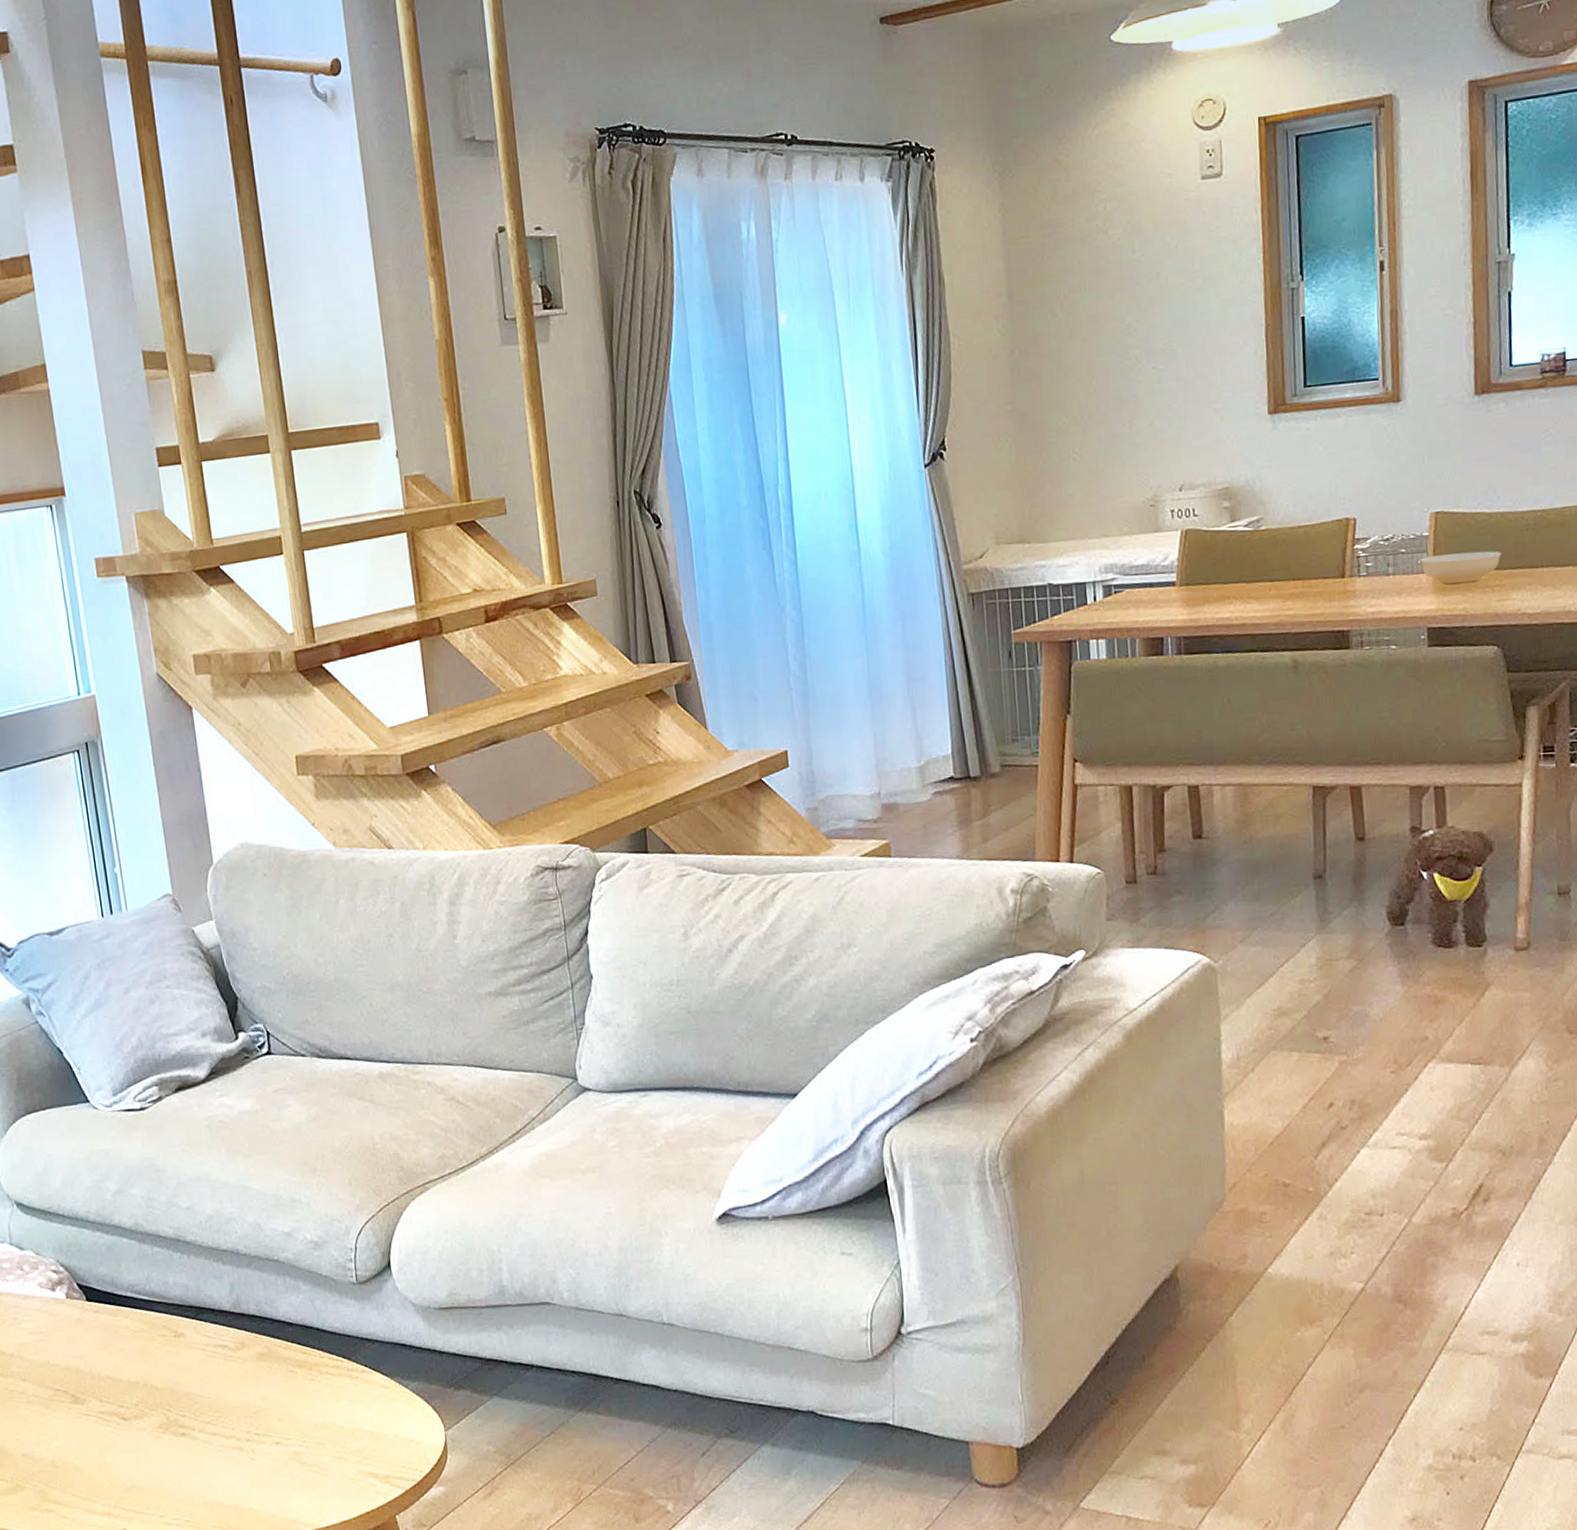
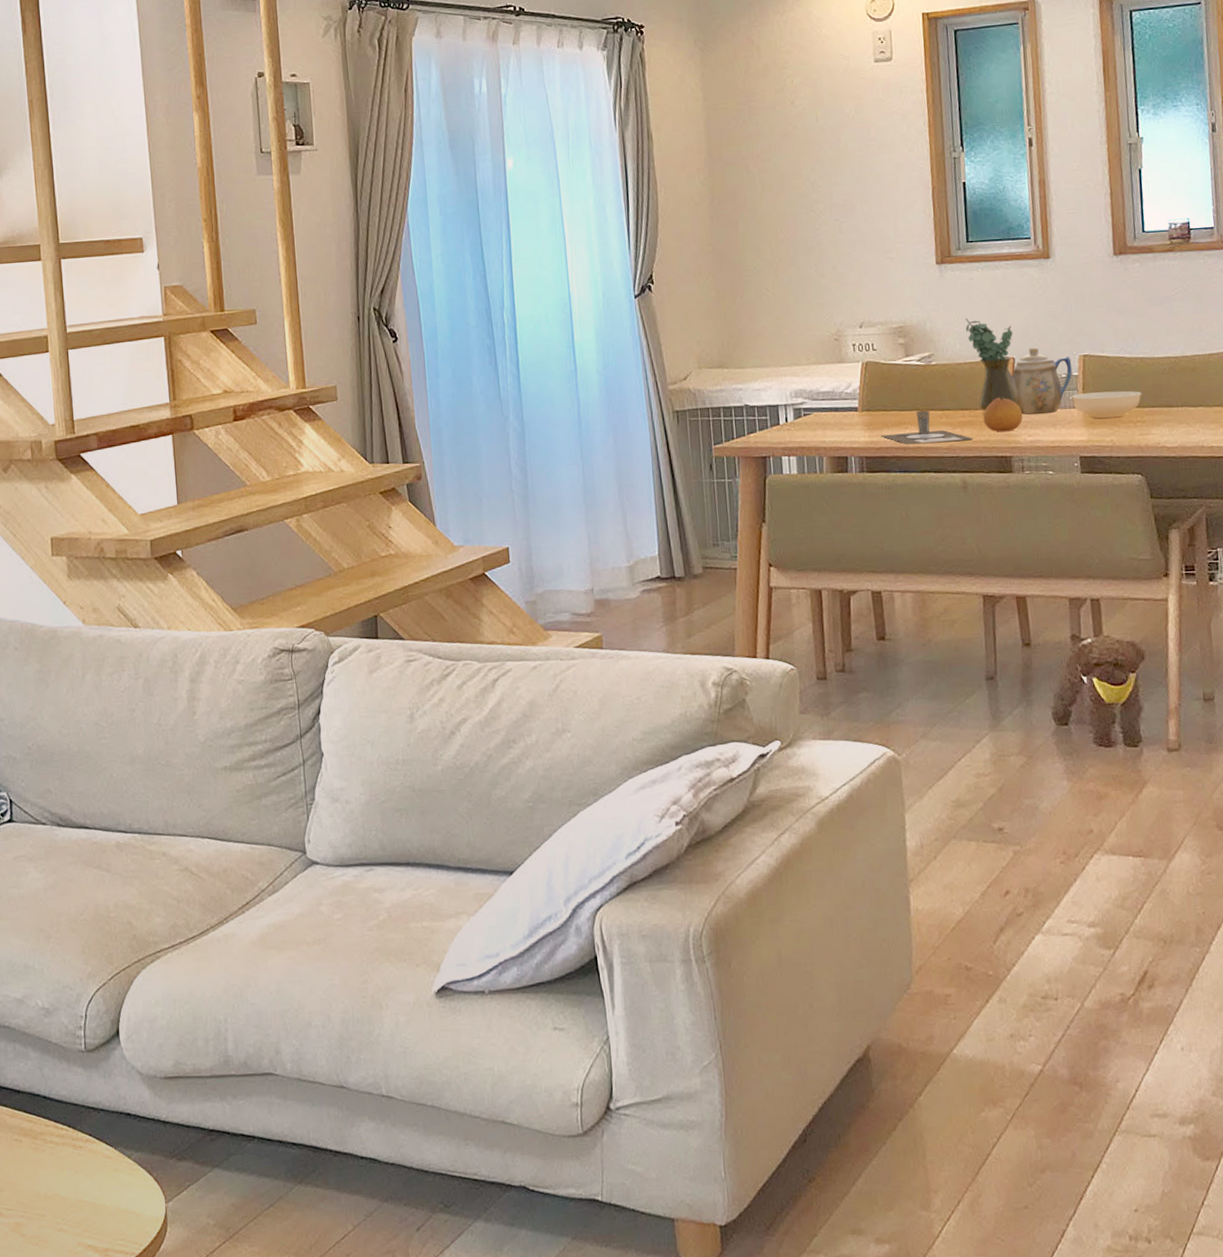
place setting: none [1201,582,1307,621] -> present [881,410,974,444]
vase: none [1300,475,1357,585] -> present [965,318,1017,415]
fruit: none [1318,563,1364,603] -> present [983,397,1023,432]
teapot: none [1346,505,1422,583] -> present [1006,347,1073,415]

